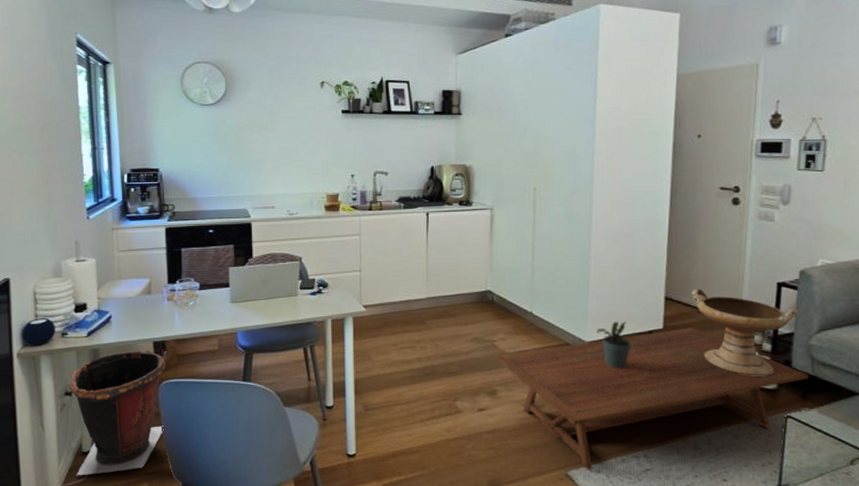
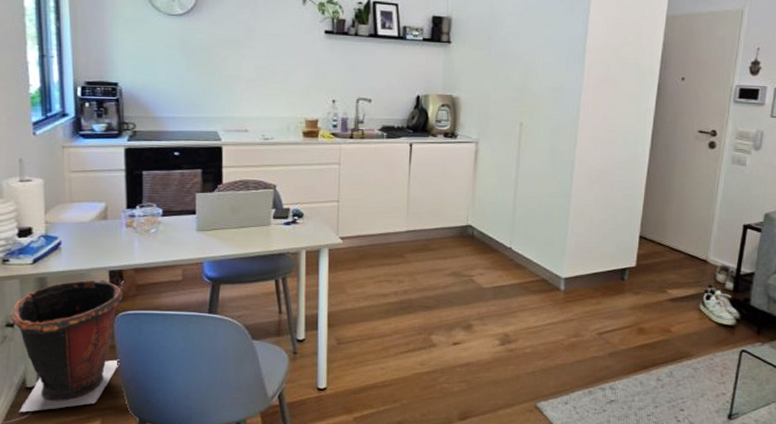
coffee table: present [496,327,809,470] -> none [473,266,764,402]
potted plant: present [596,321,638,369] -> none [572,259,612,305]
decorative bowl: present [691,288,799,376] -> none [664,228,761,313]

